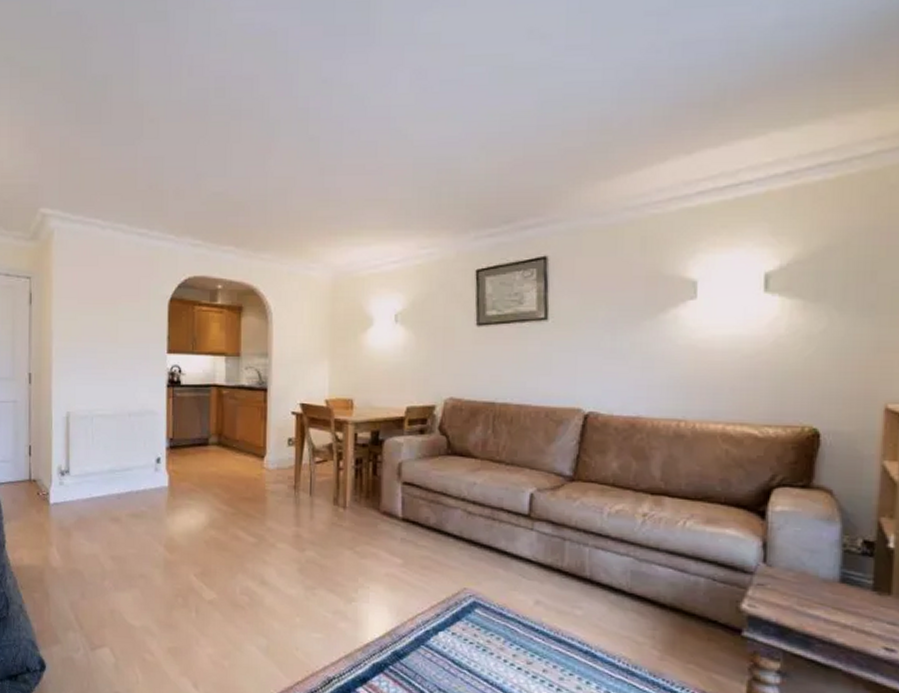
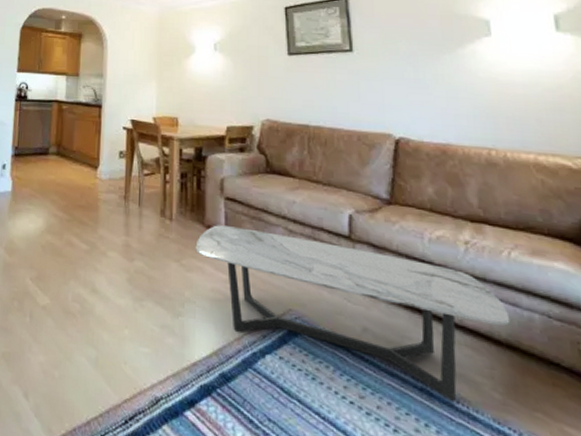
coffee table: none [370,510,677,660] -> present [195,225,511,401]

